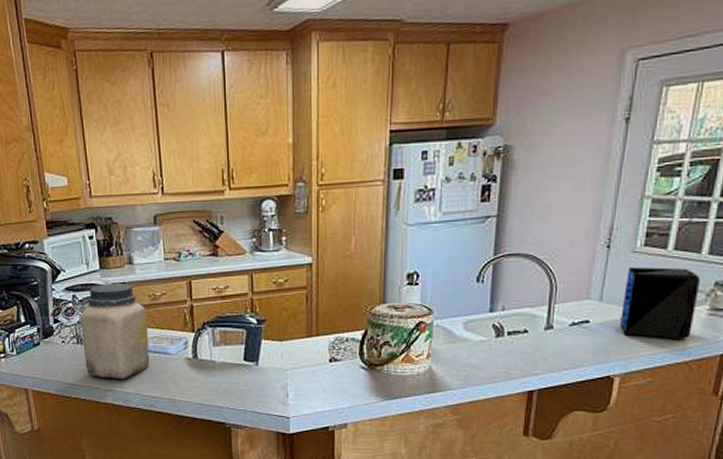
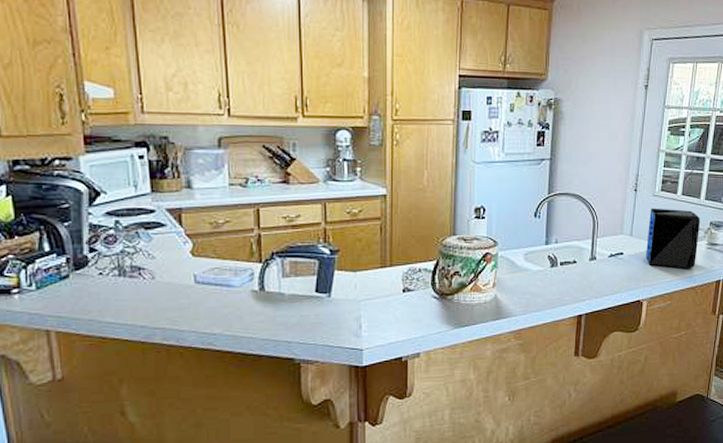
jar: present [80,282,150,380] -> none [124,208,209,316]

